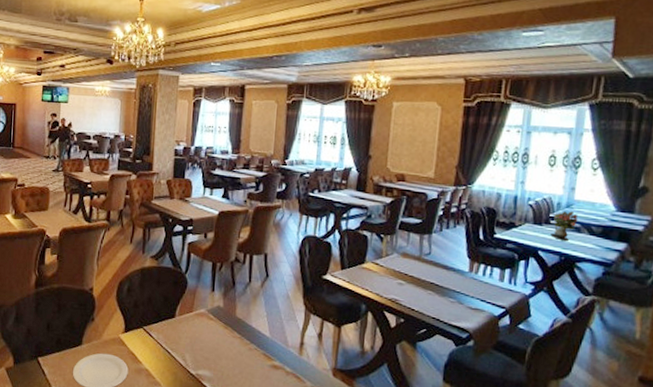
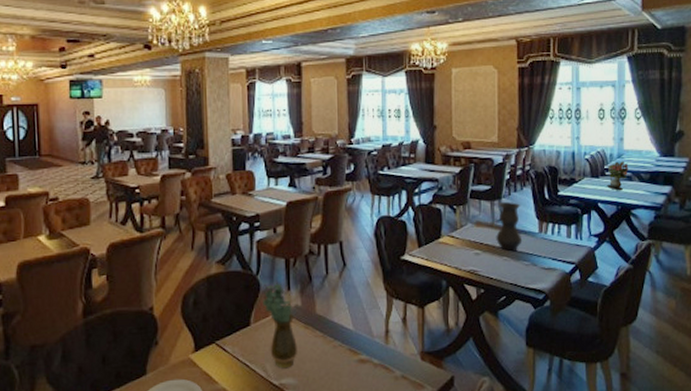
vase: none [188,281,216,362] -> present [263,280,297,369]
vase: none [422,237,452,287] -> present [496,202,523,252]

